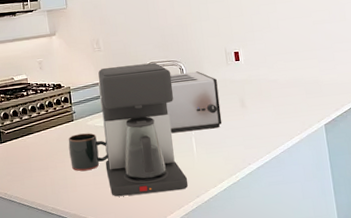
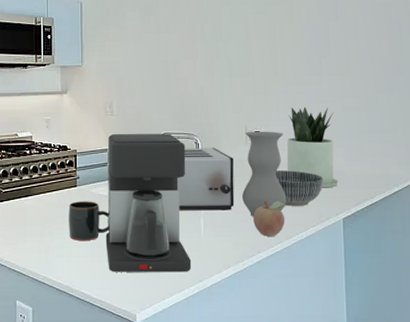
vase: none [225,50,271,132] -> present [242,131,287,217]
fruit: none [240,114,271,149] -> present [253,200,285,237]
bowl: none [257,84,303,119] -> present [276,170,324,206]
planter: none [264,23,317,99] -> present [286,106,339,188]

